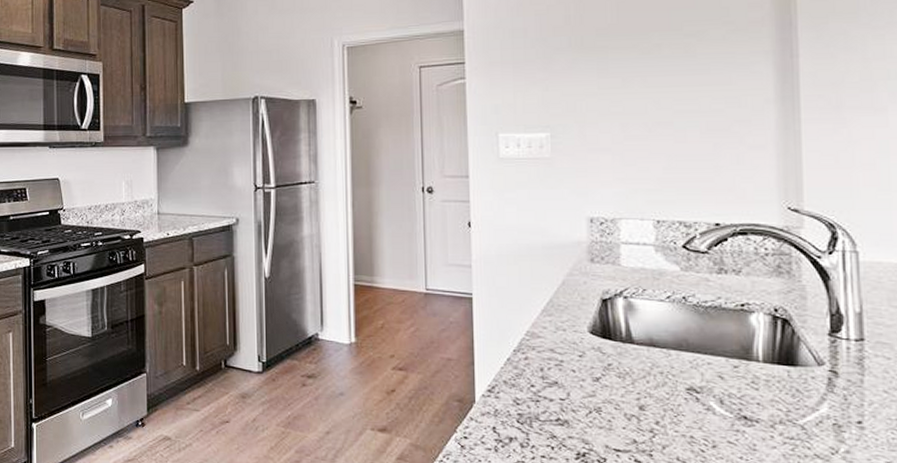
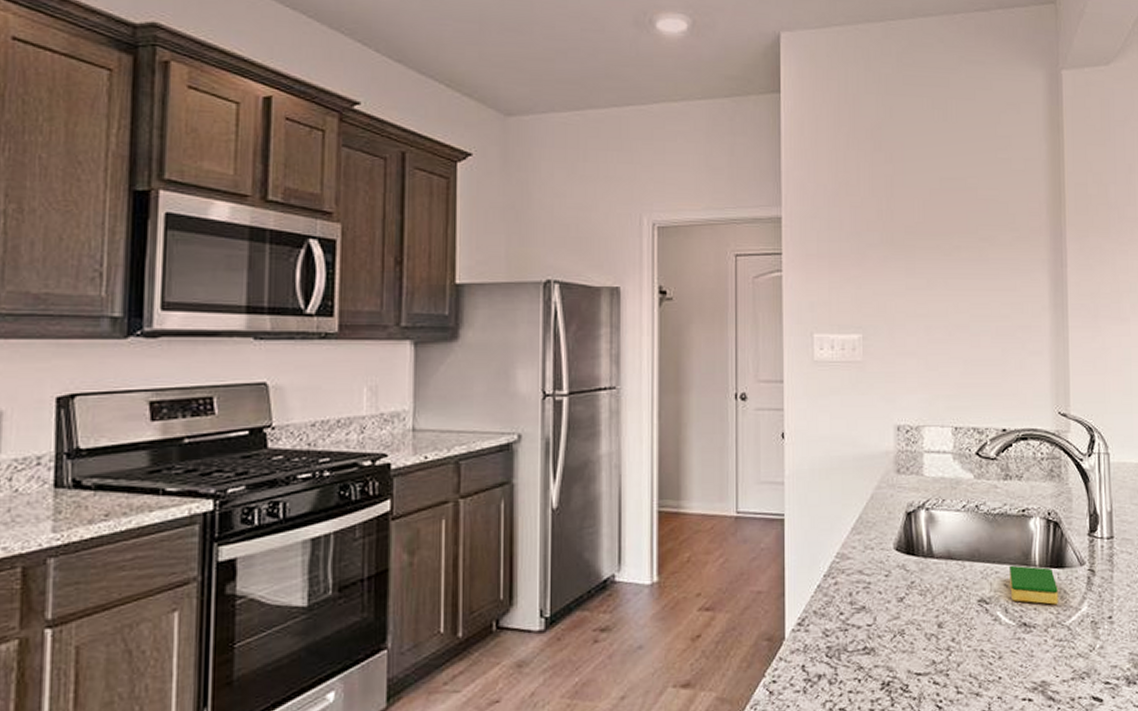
dish sponge: none [725,358,788,402] -> present [1010,565,1058,605]

